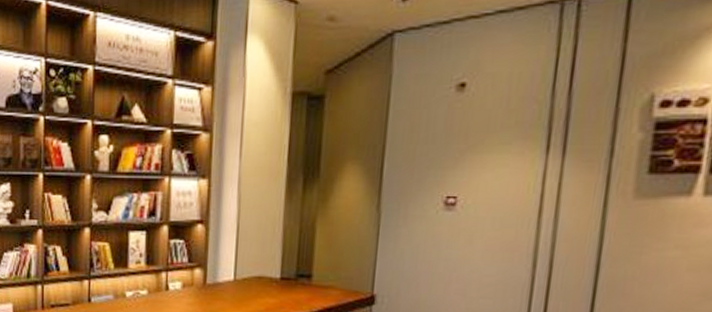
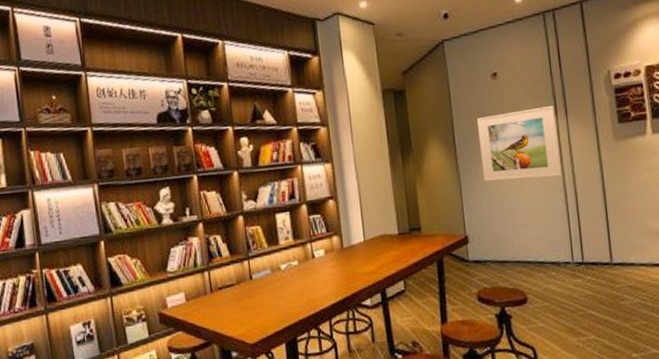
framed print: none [413,138,547,237] -> present [477,106,562,181]

